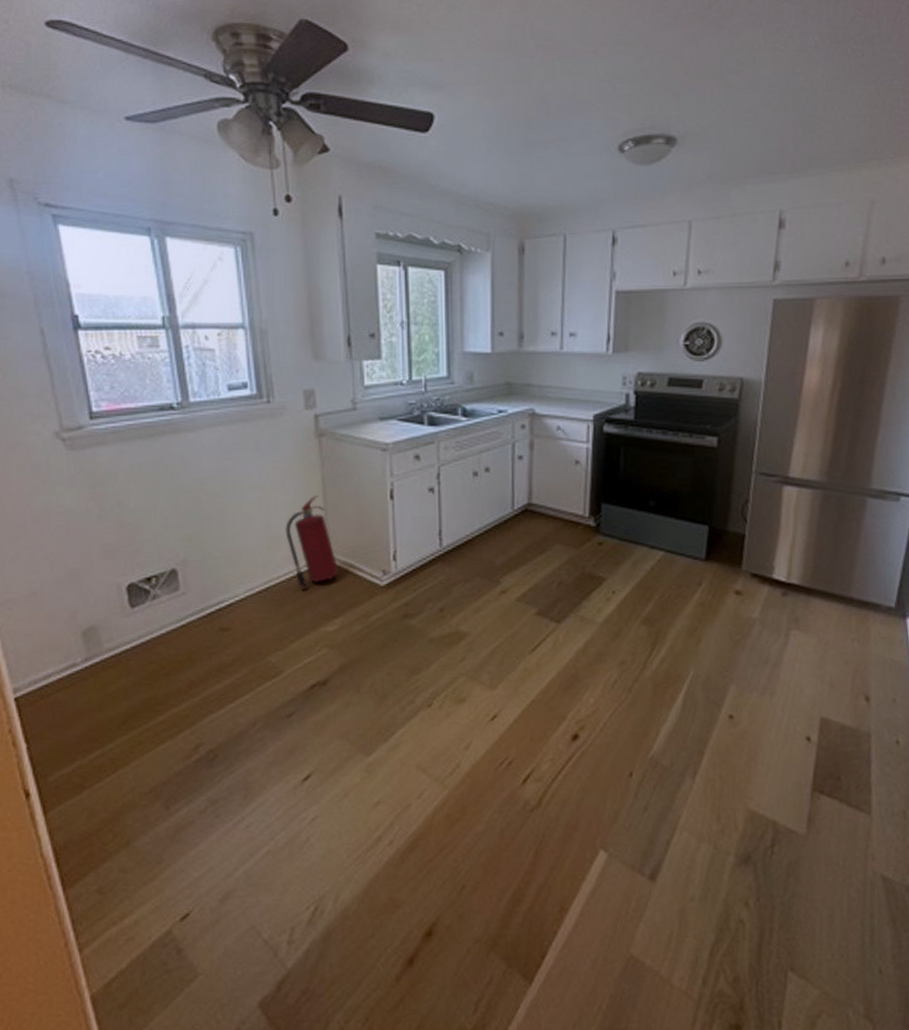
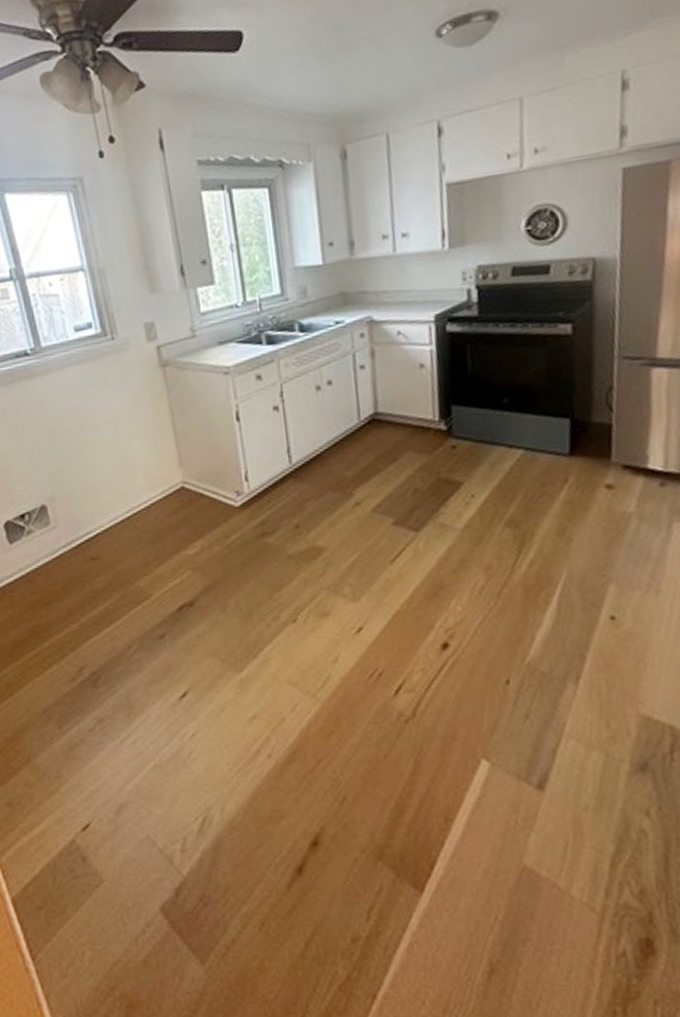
fire extinguisher: present [285,495,339,588] -> none [140,424,194,515]

